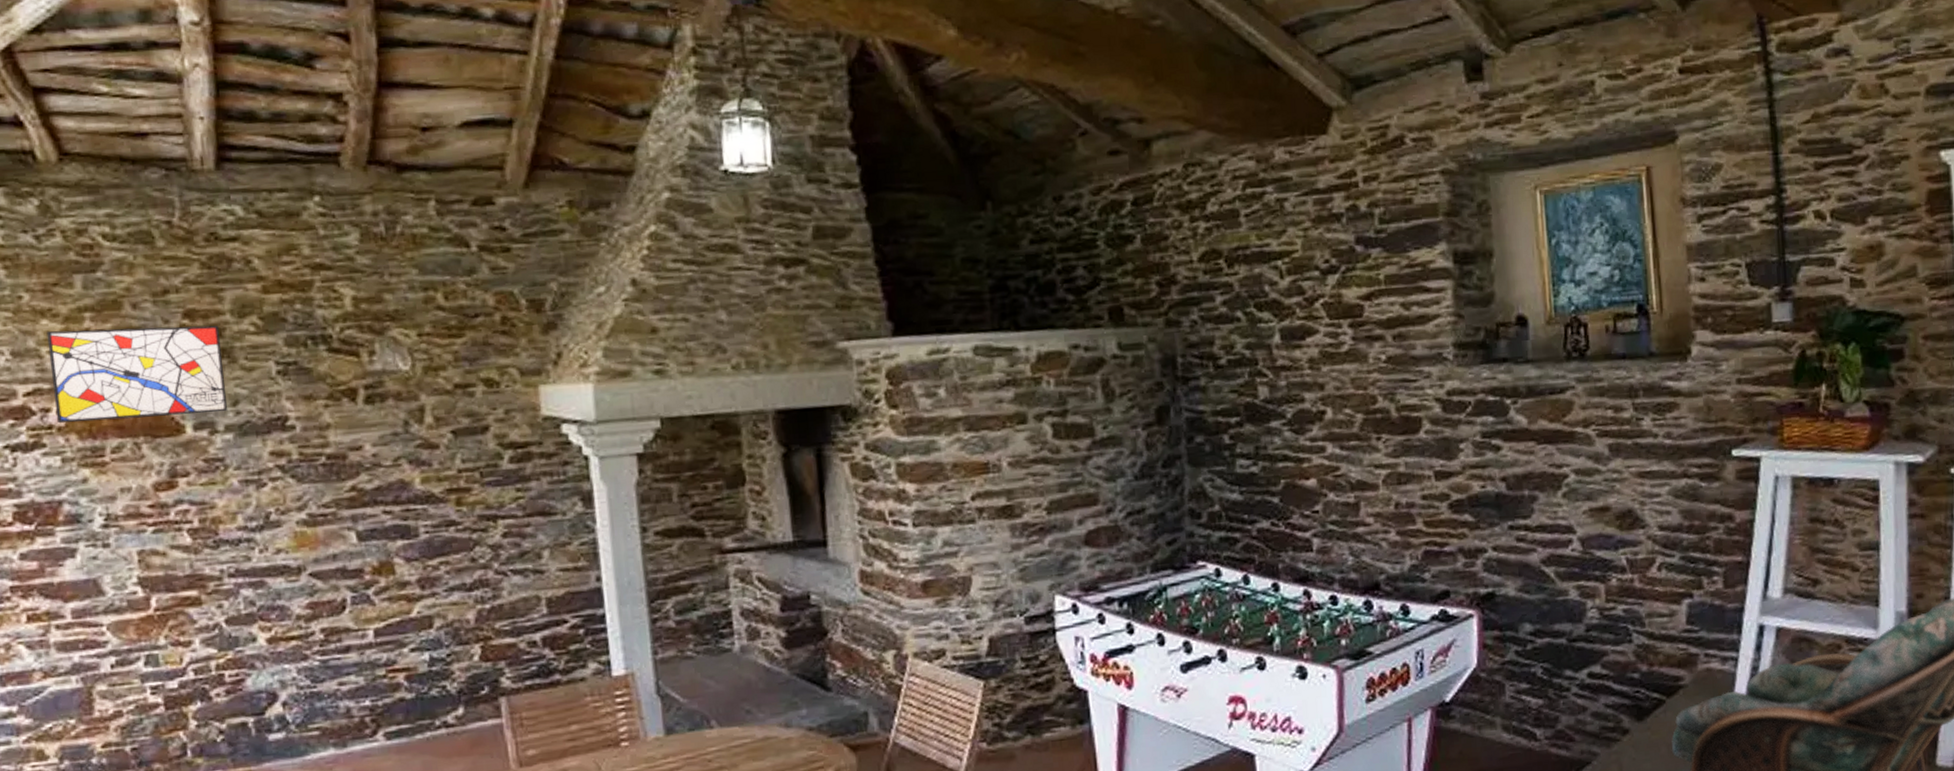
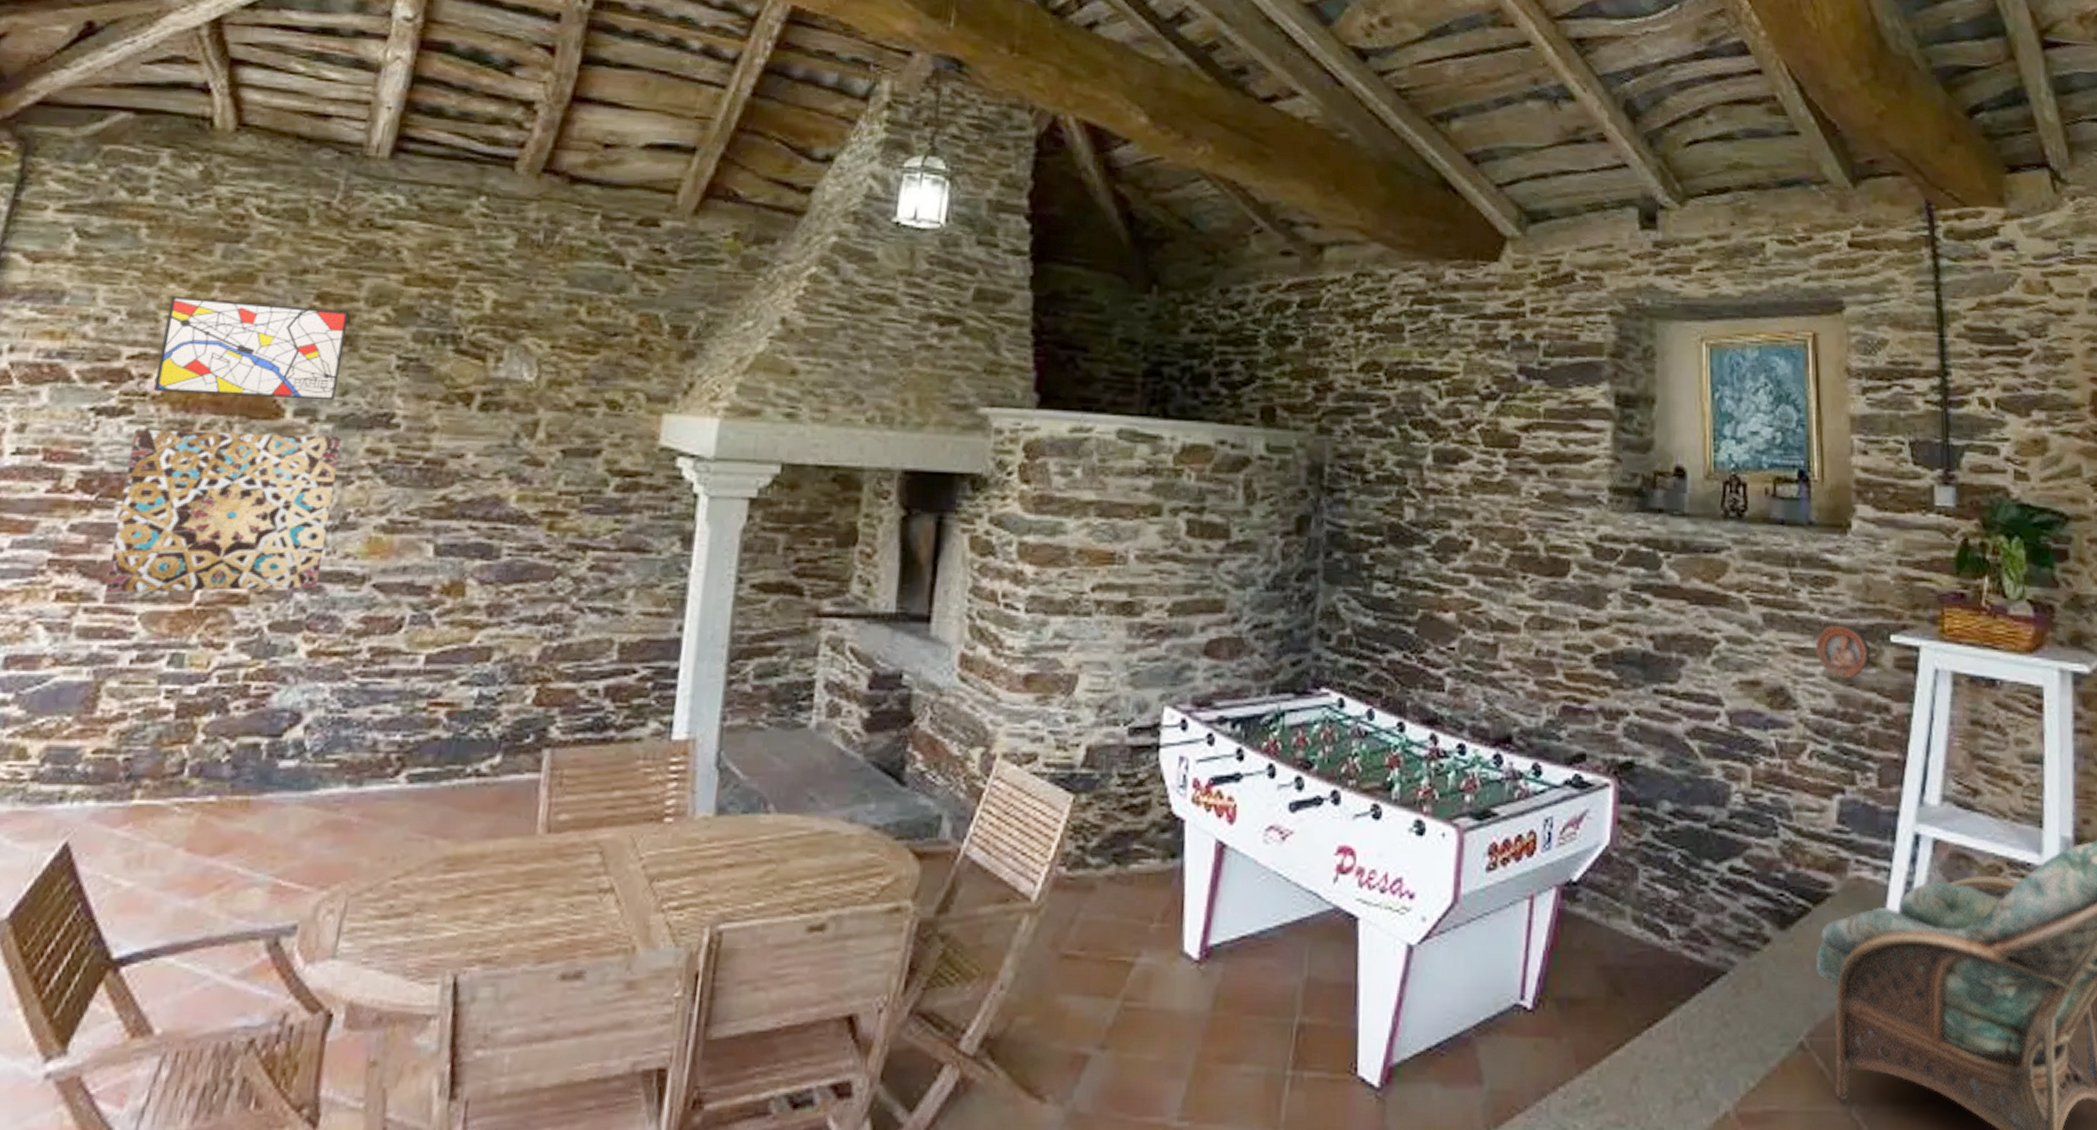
wall art: none [52,444,260,610] -> present [105,428,342,594]
relief medallion: none [1660,446,1714,495] -> present [1815,625,1871,678]

